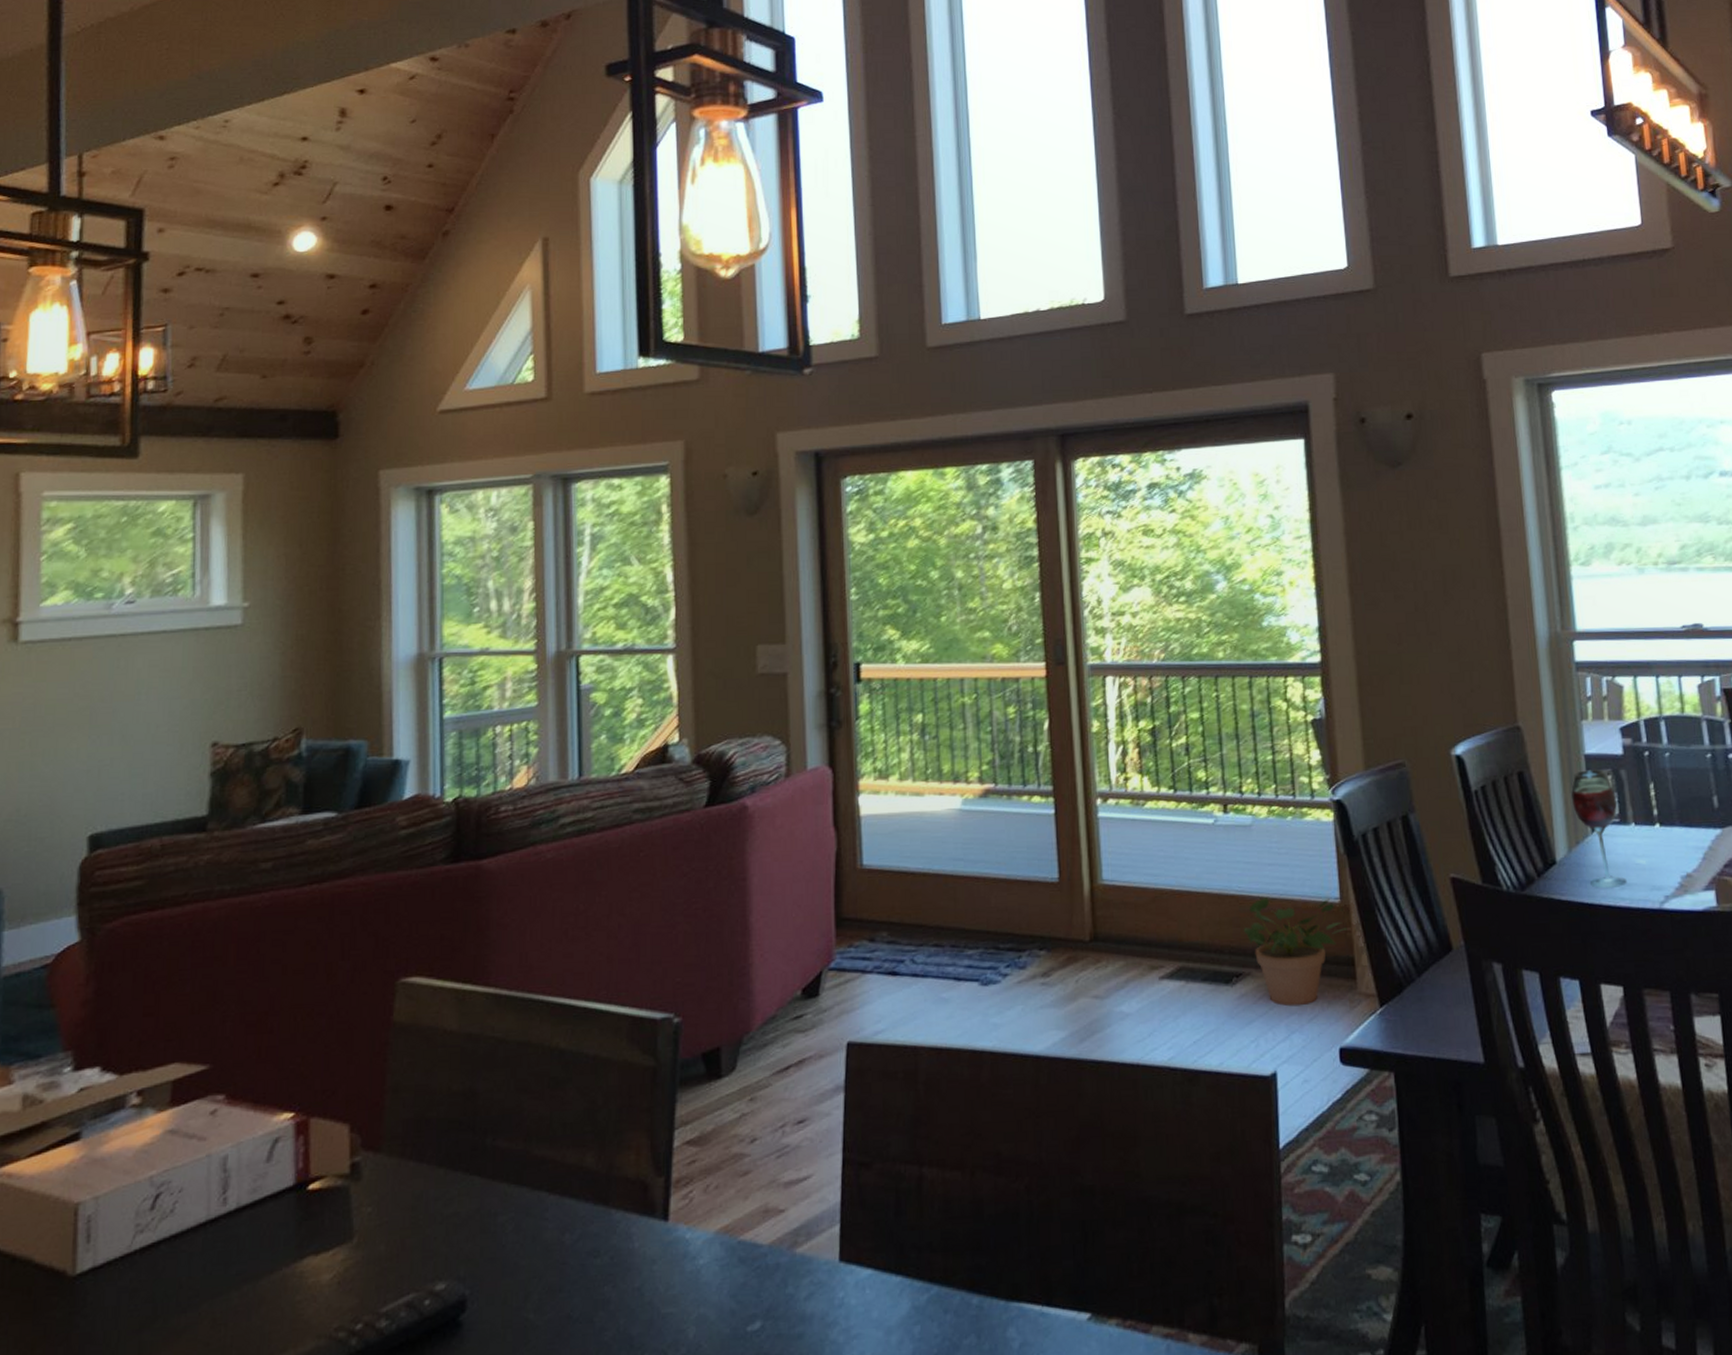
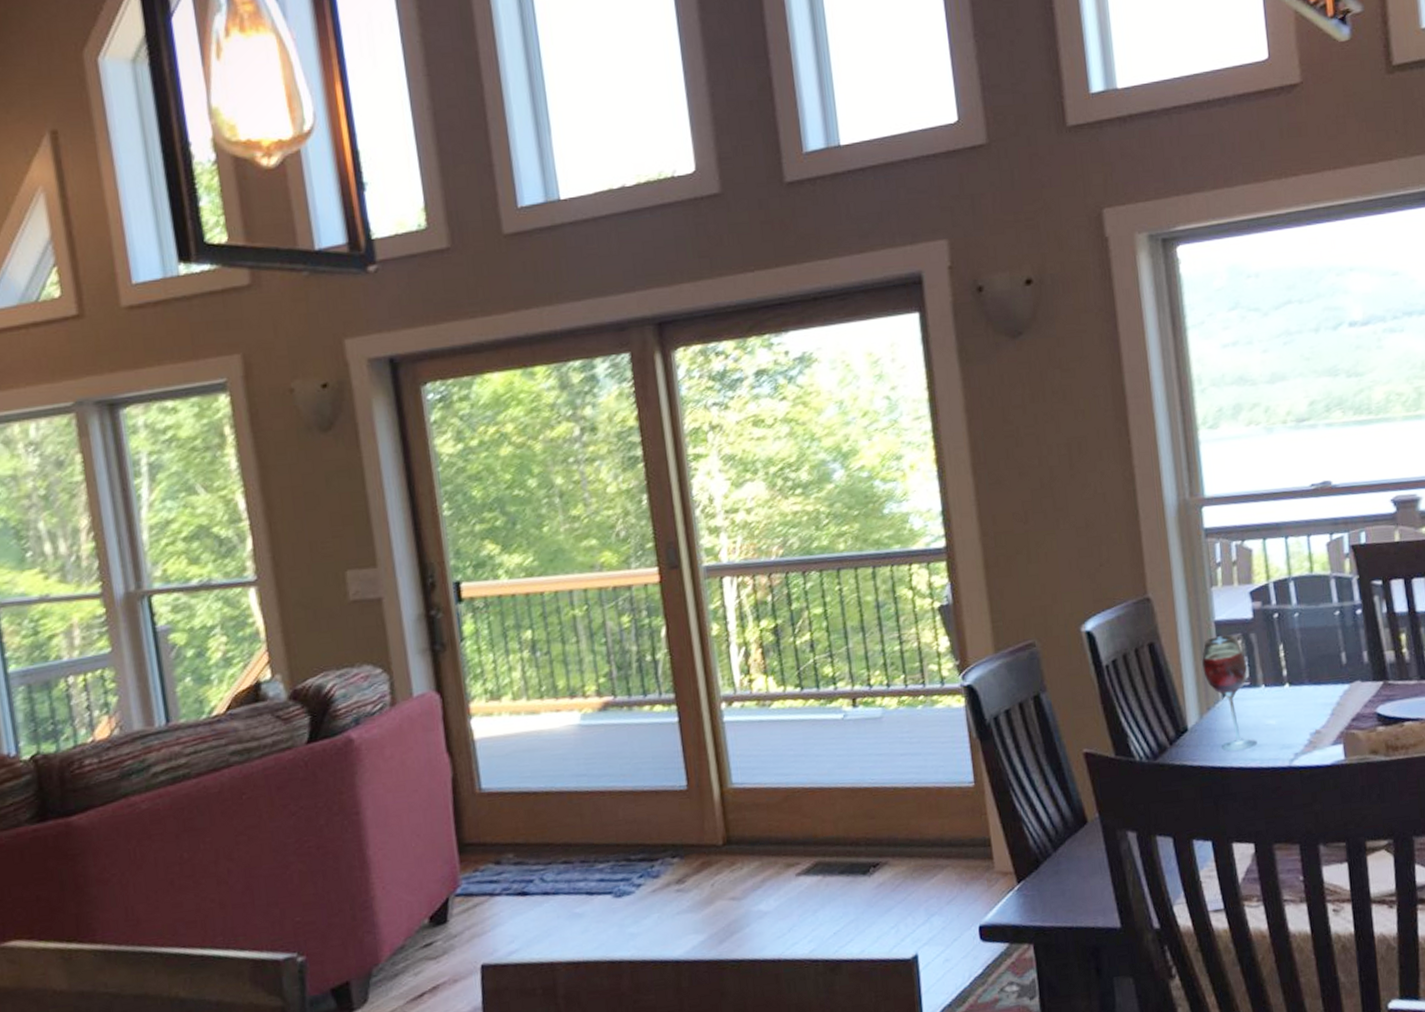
potted plant: present [1243,896,1347,1007] -> none [878,783,982,891]

